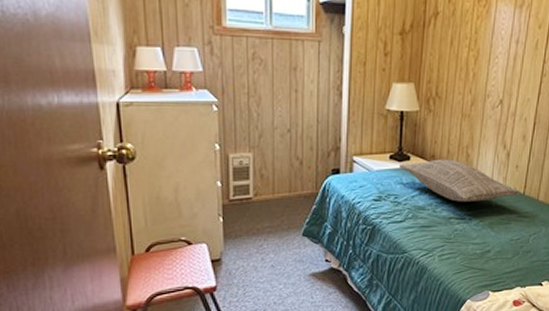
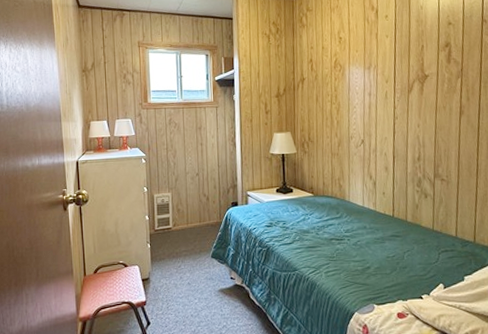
pillow: present [400,159,521,202] -> none [285,190,390,225]

